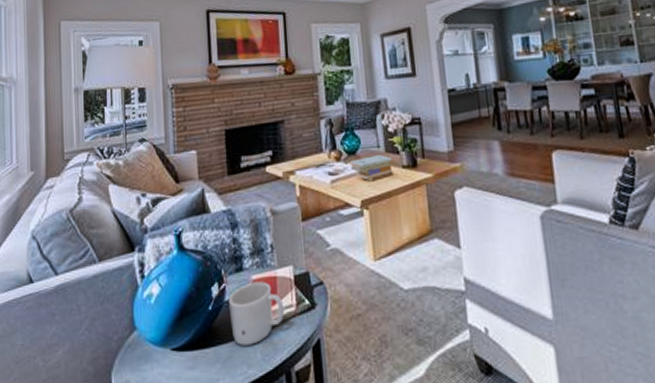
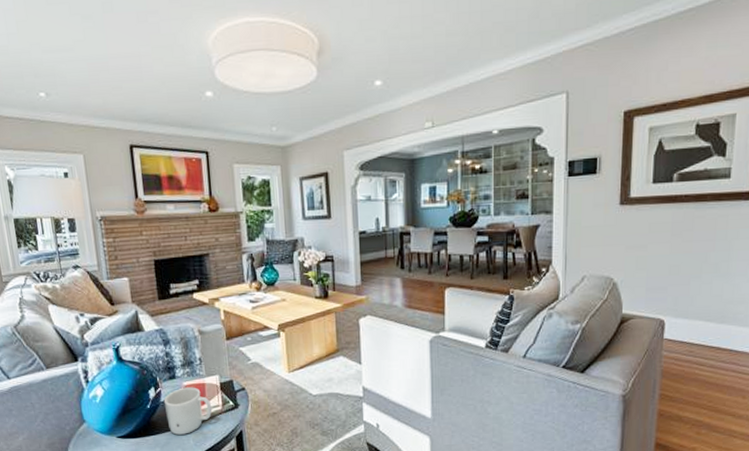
books: present [349,155,393,182] -> none [268,287,307,309]

